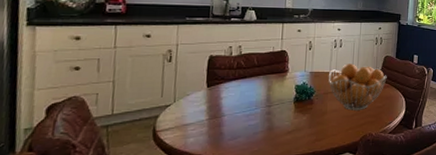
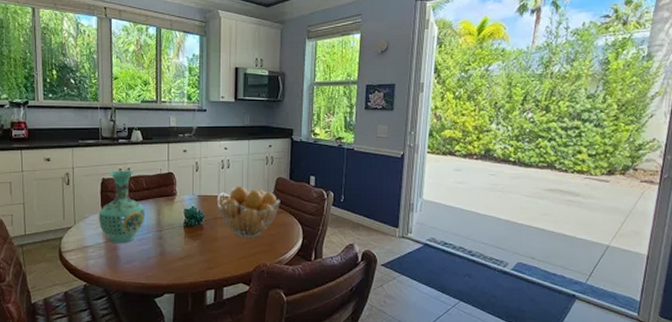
vase: none [202,48,255,121] -> present [98,170,146,244]

